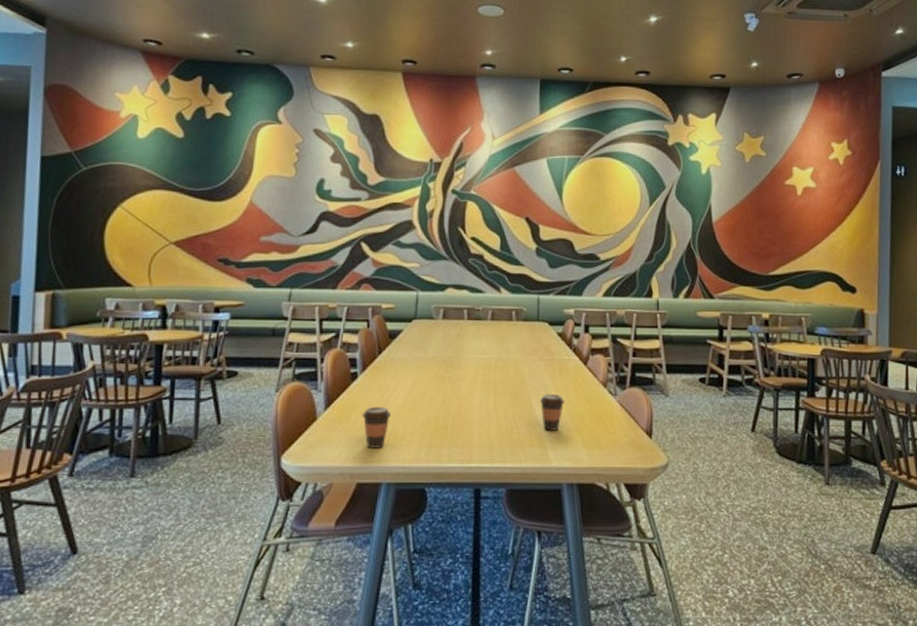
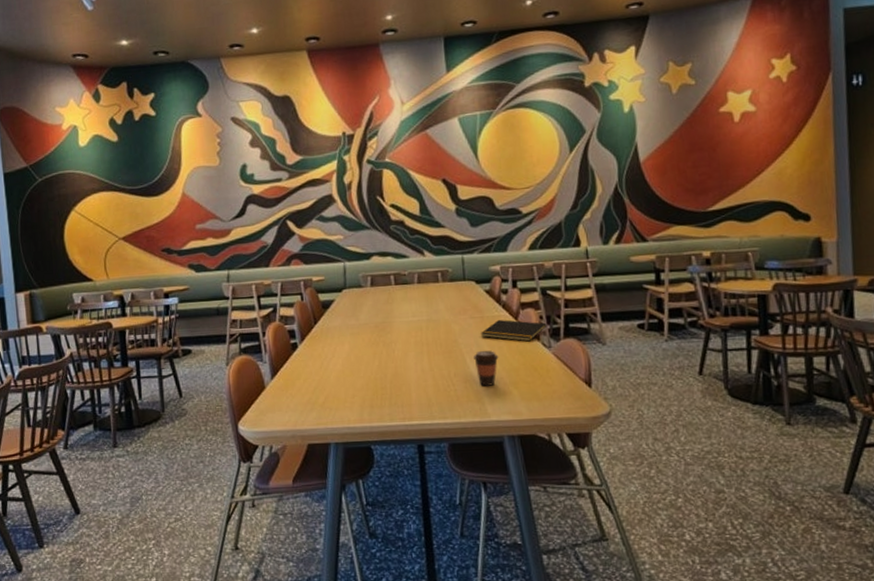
coffee cup: present [362,406,392,448] -> none [305,372,333,412]
notepad: none [550,363,614,388] -> present [481,319,547,342]

